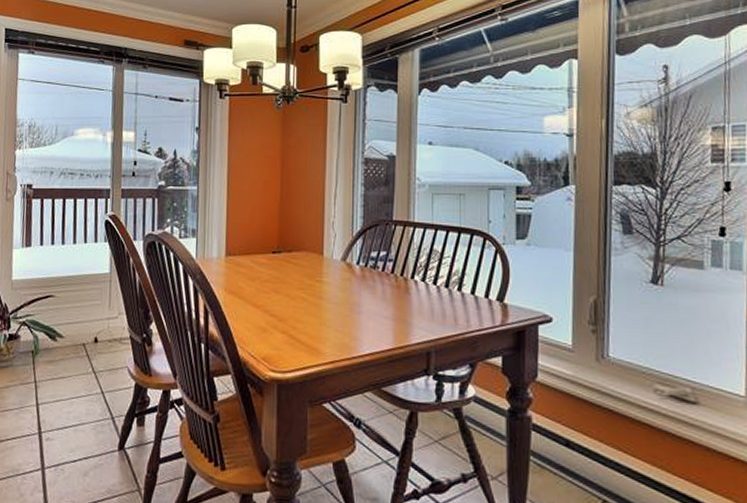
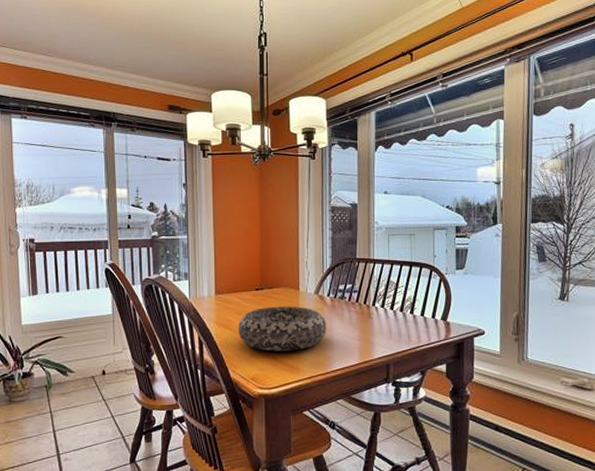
decorative bowl: none [250,273,355,328] -> present [238,306,327,351]

